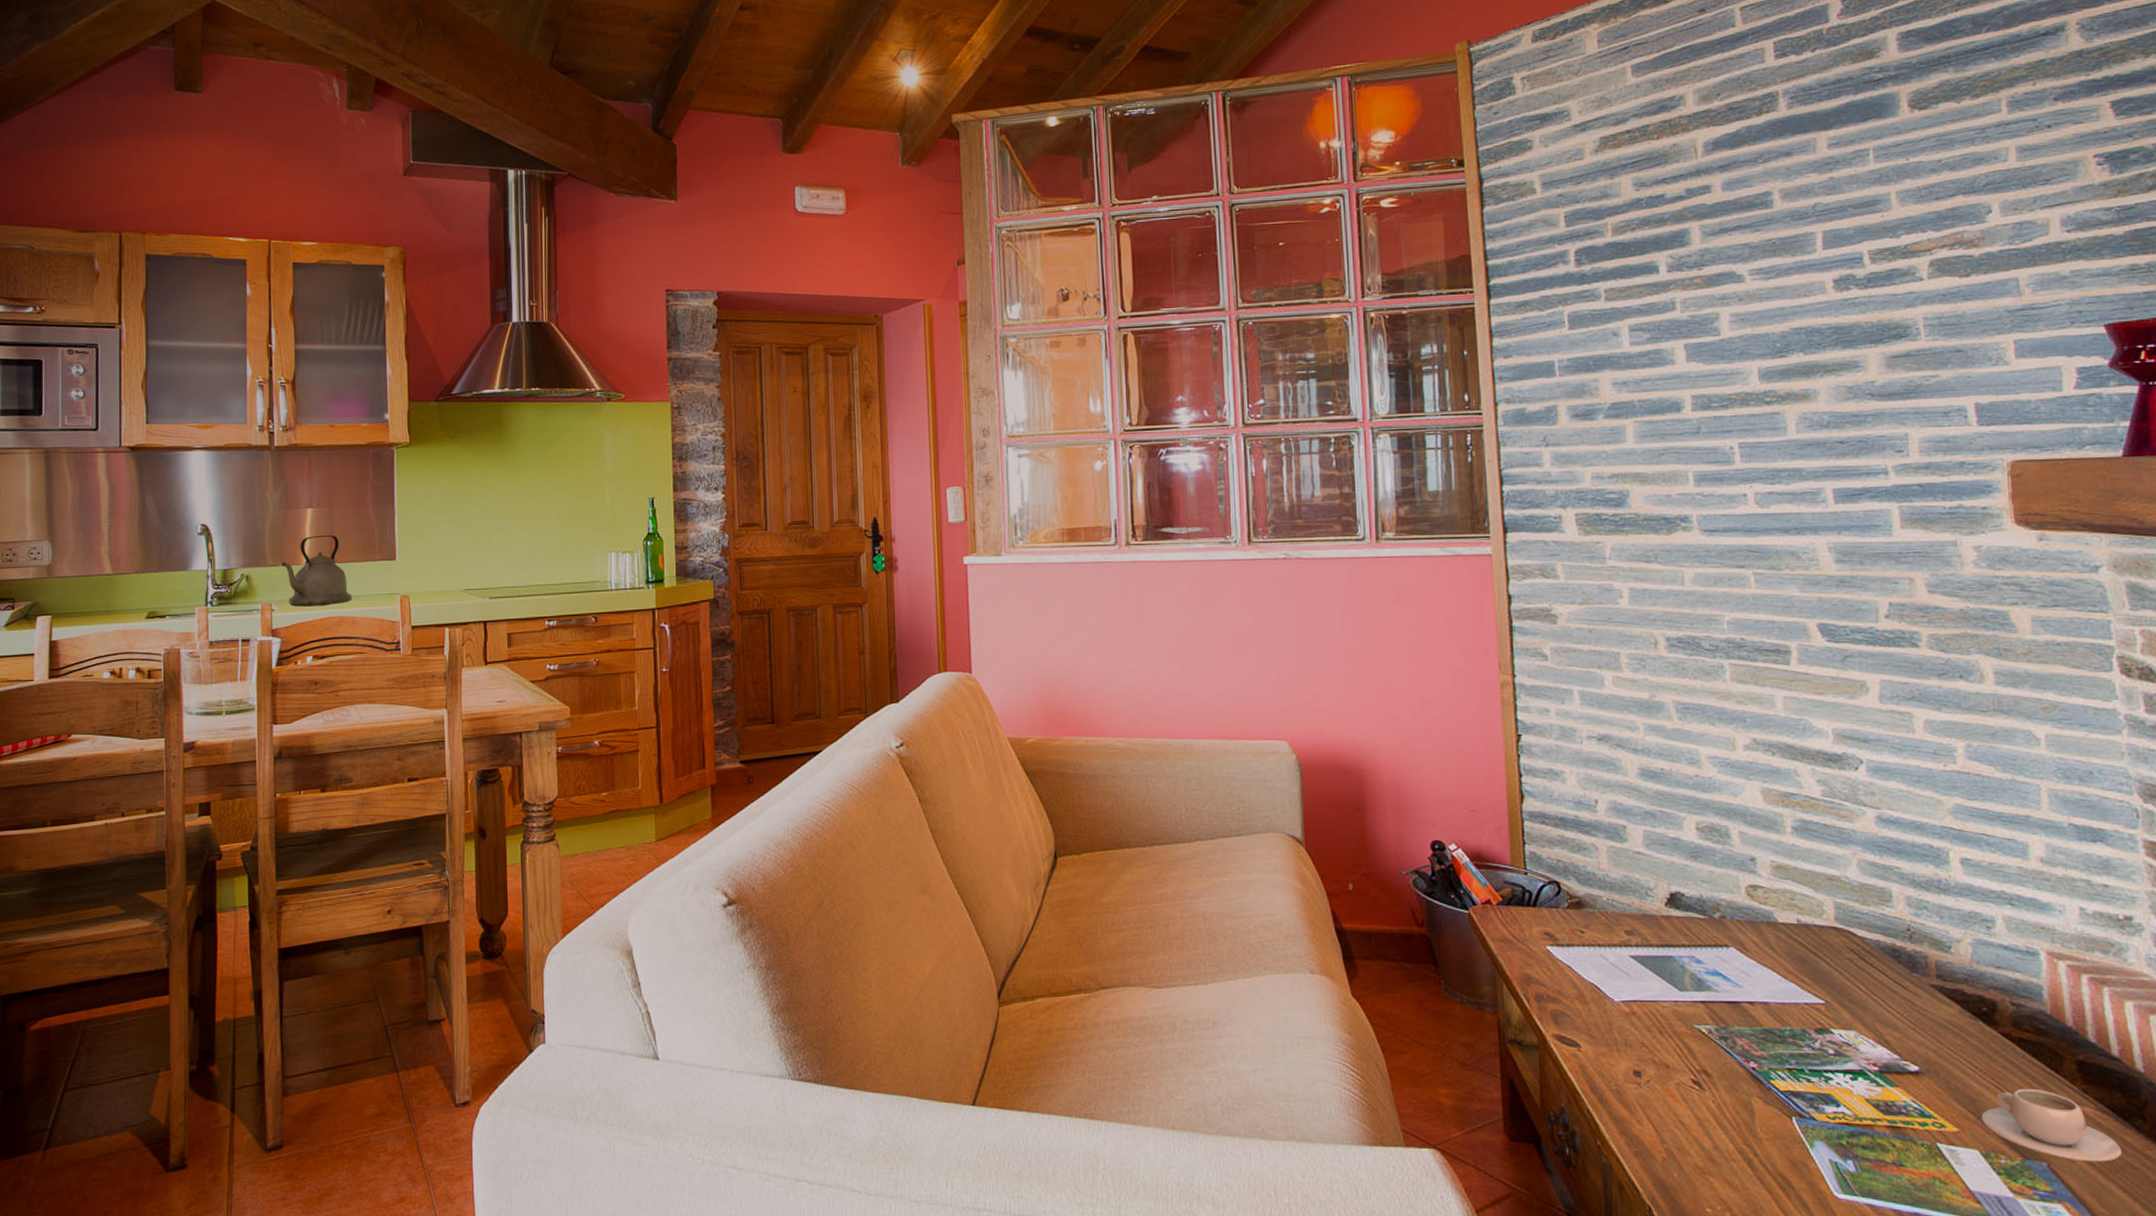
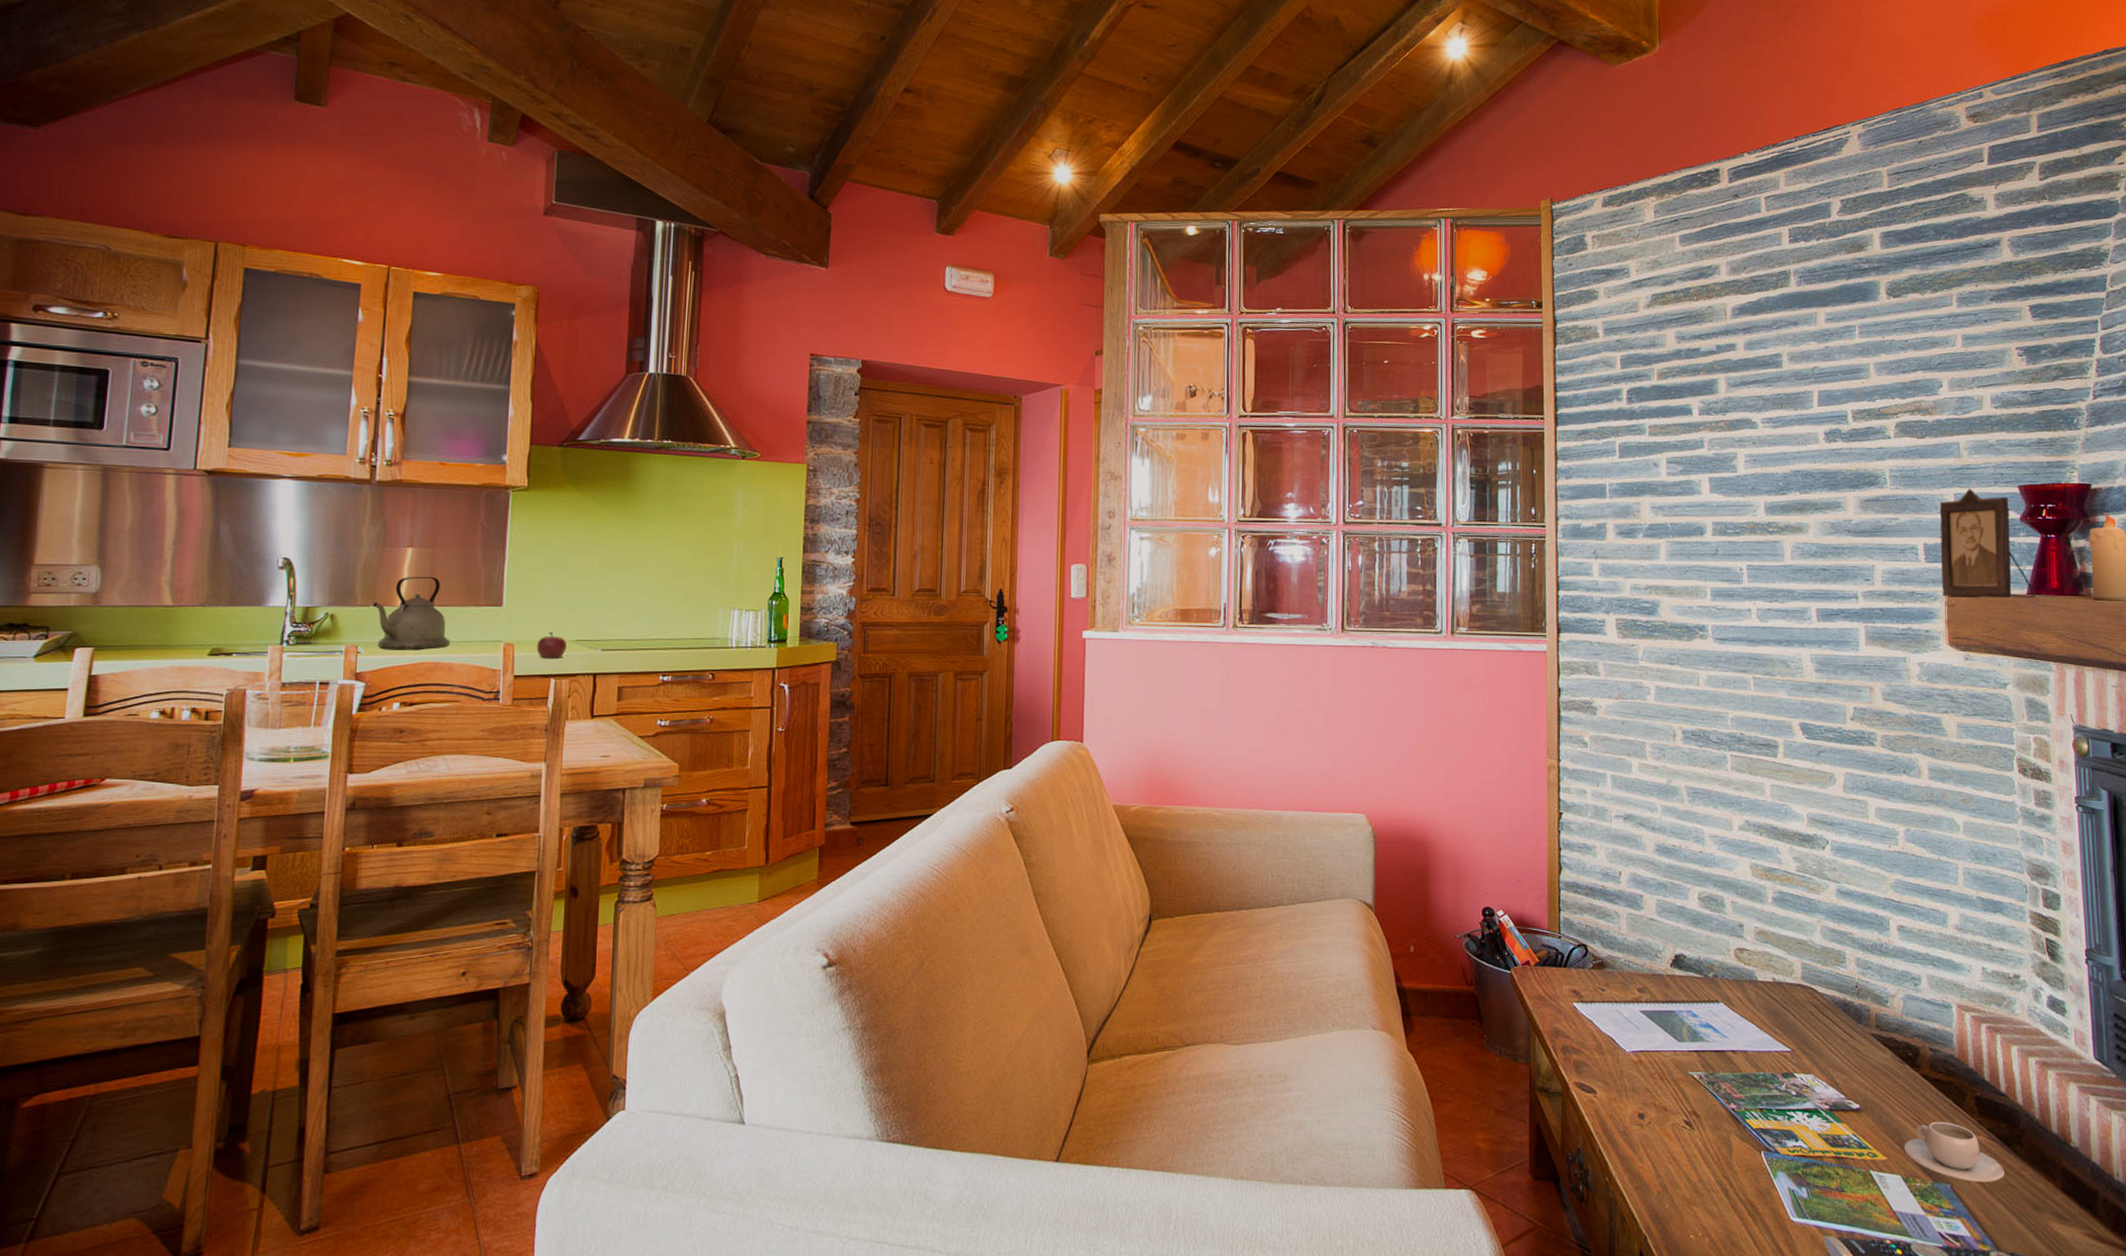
fruit: none [430,582,457,608] -> present [536,632,567,658]
photo frame: none [1994,332,2135,465] -> present [1939,488,2035,599]

